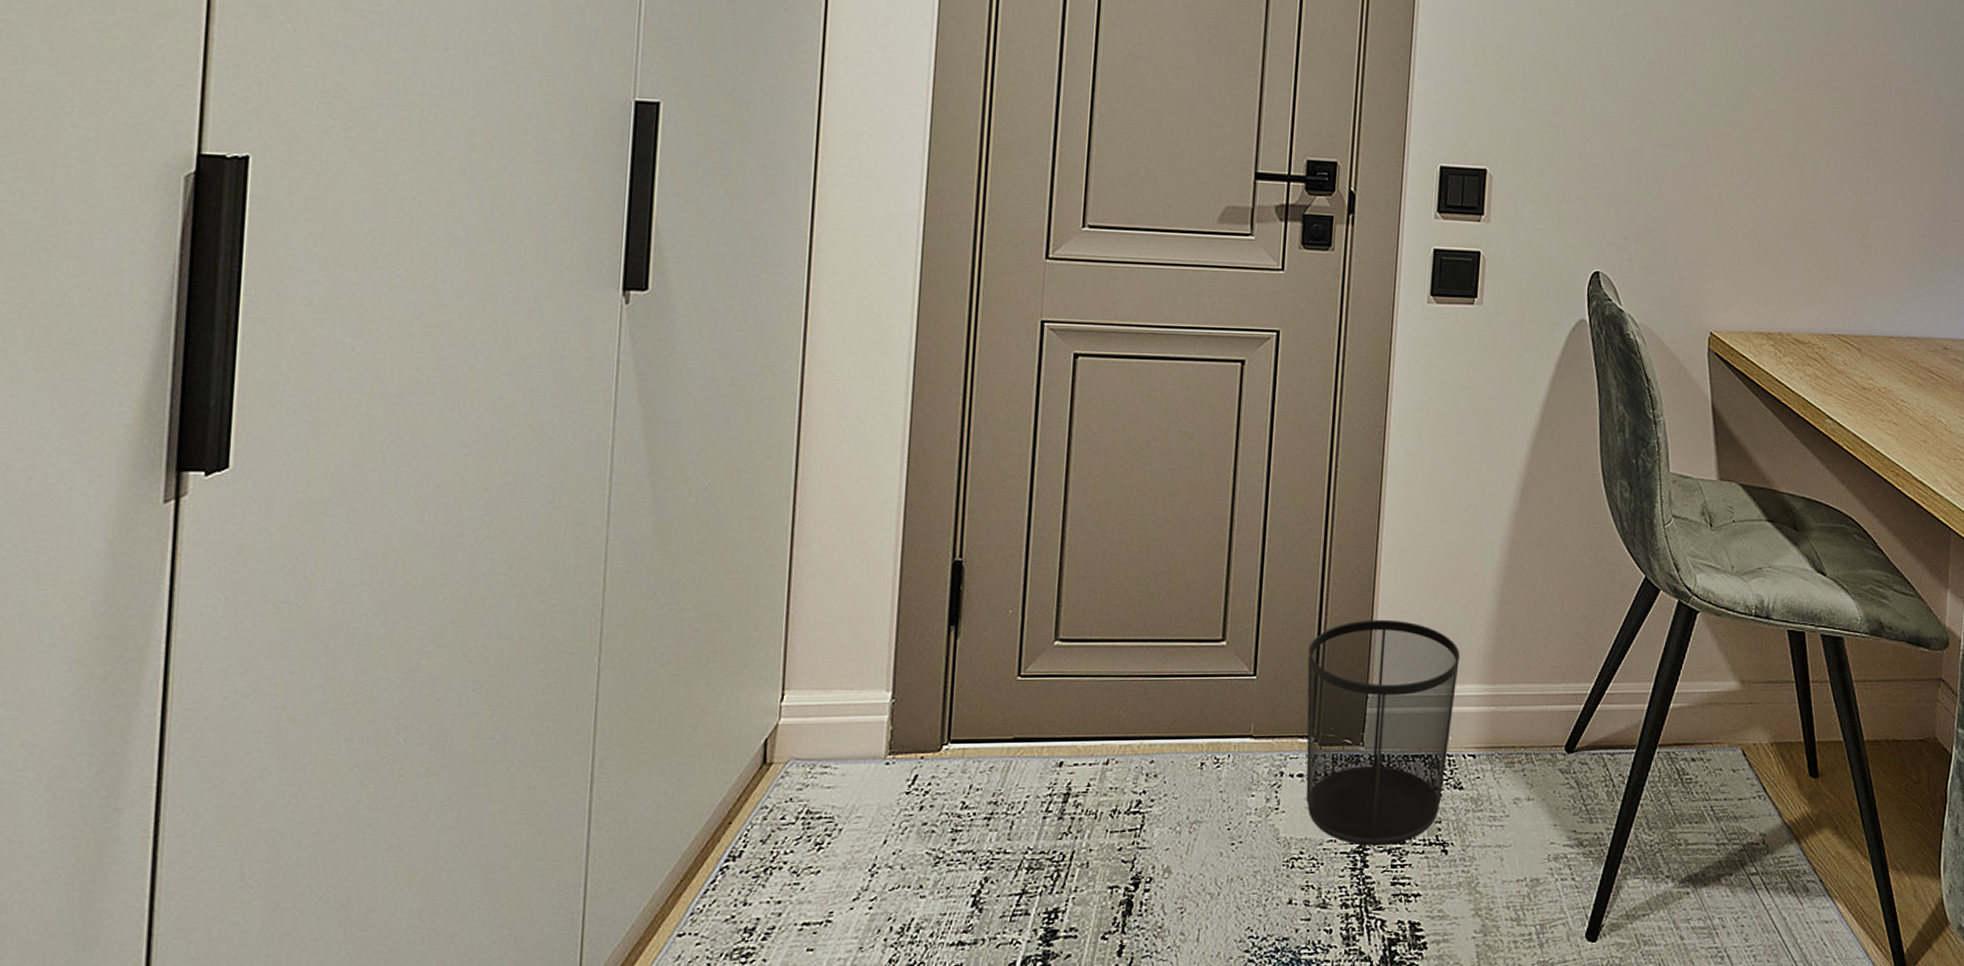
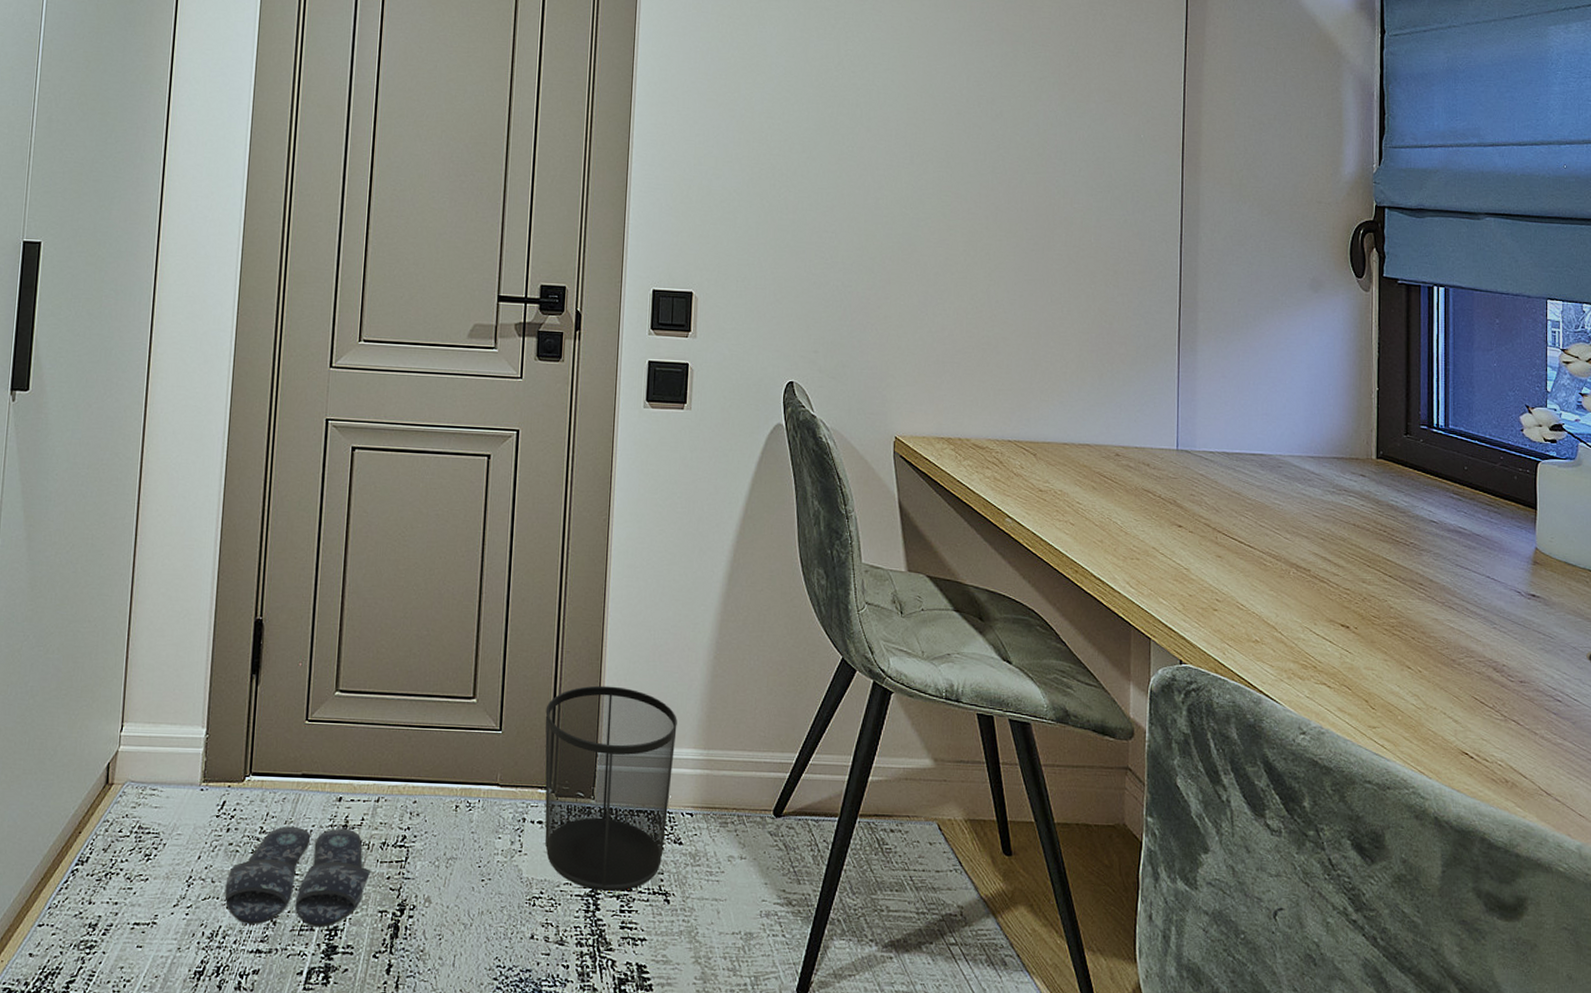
slippers: none [918,796,1099,913] -> present [225,826,371,928]

